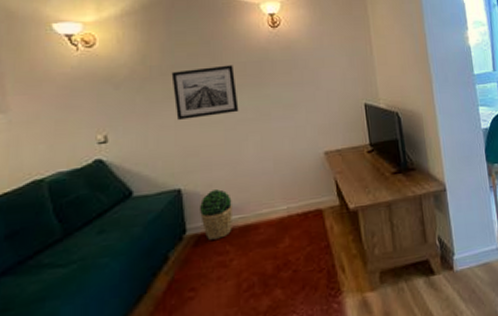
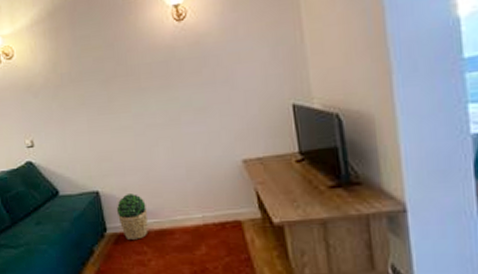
wall art: present [171,64,239,120] -> none [80,67,147,125]

